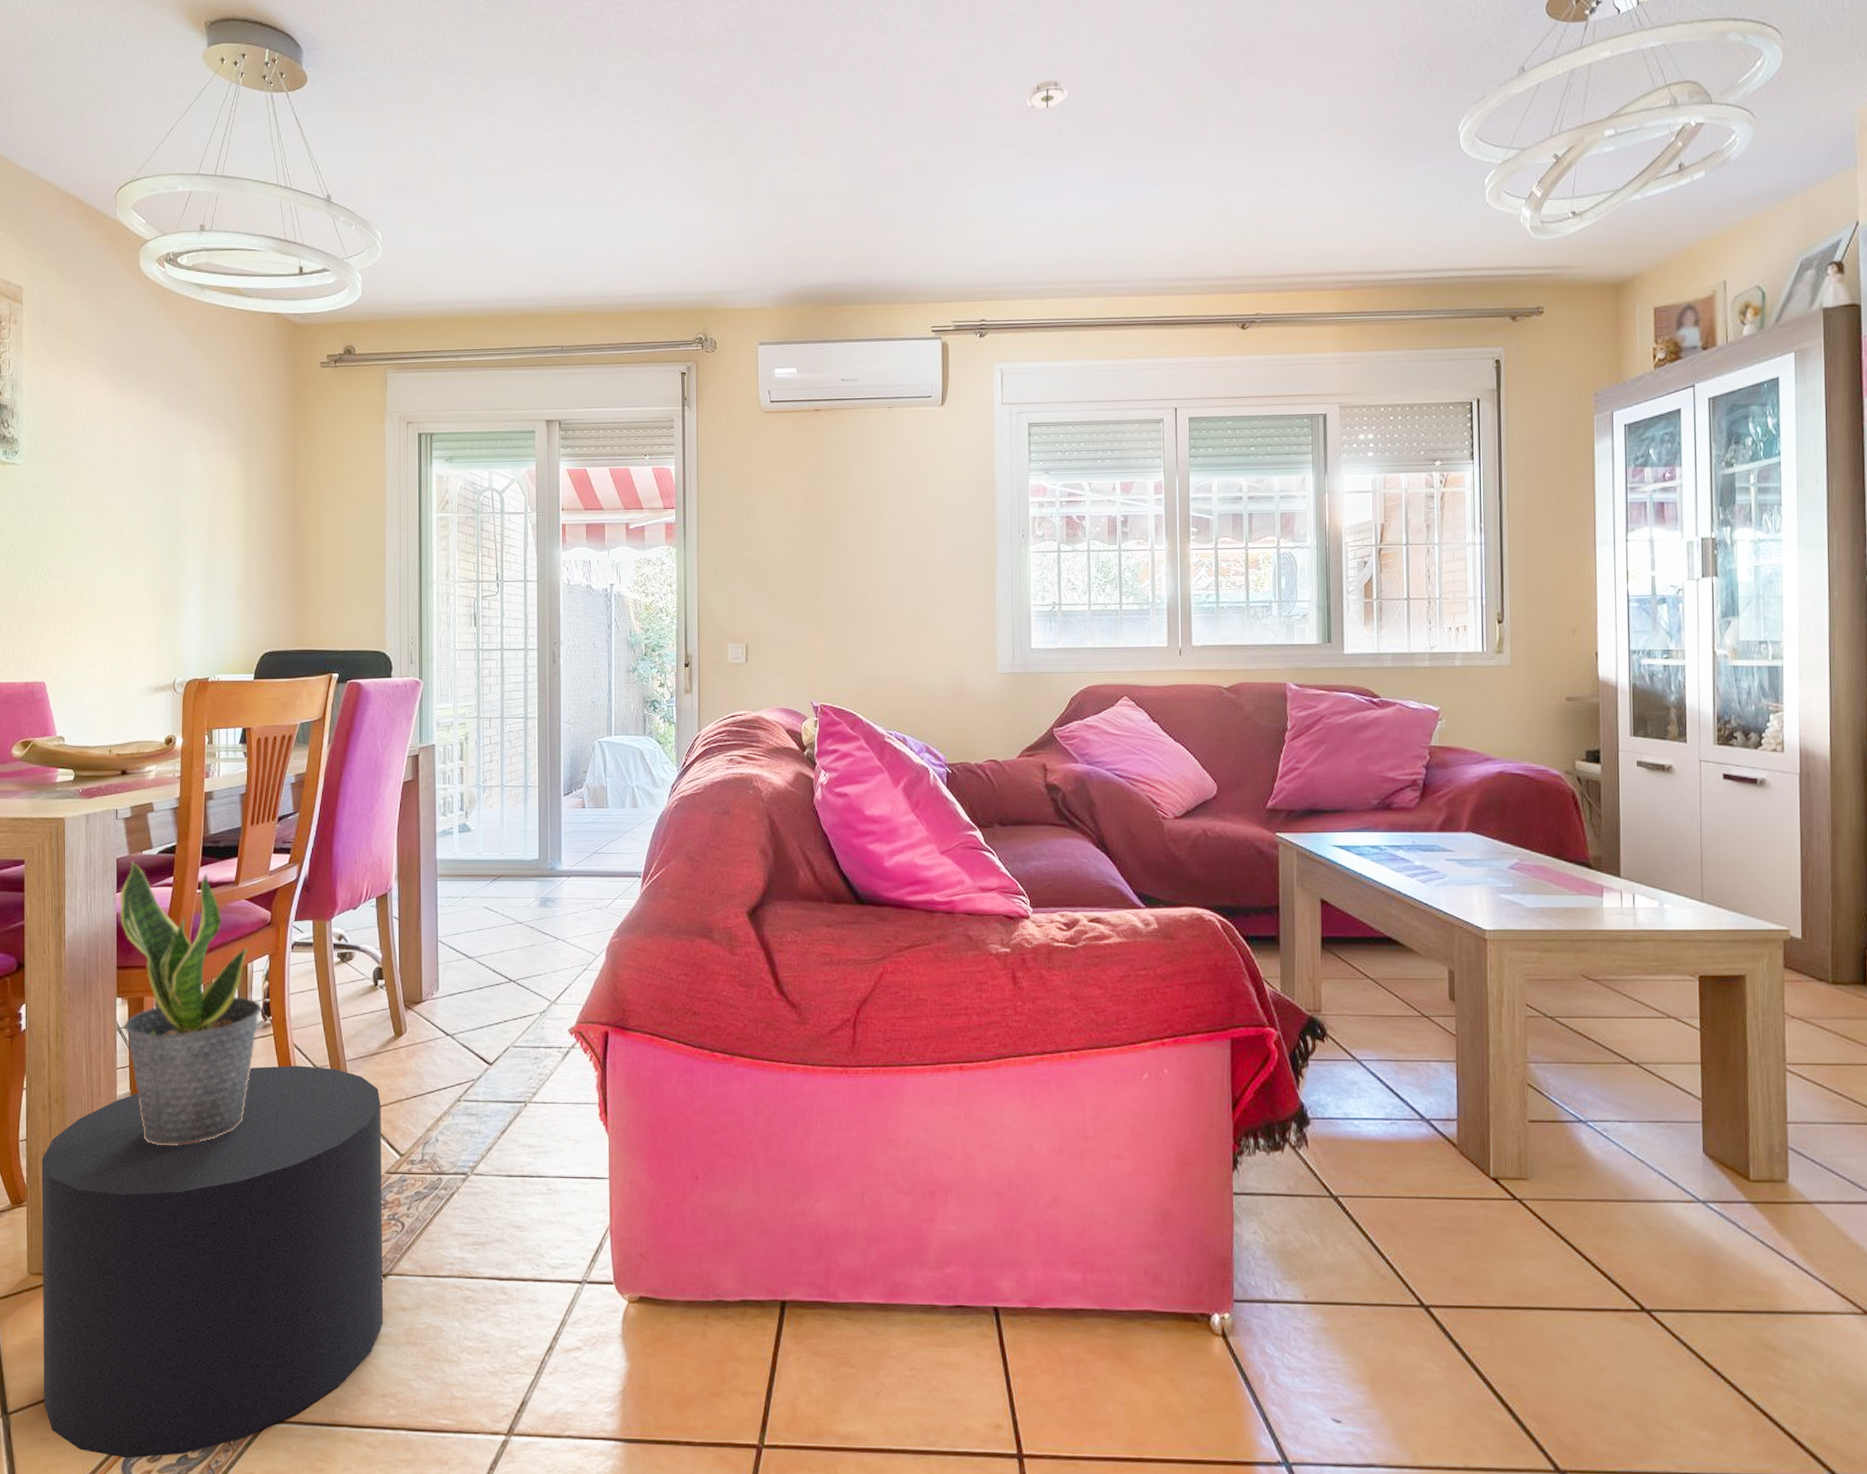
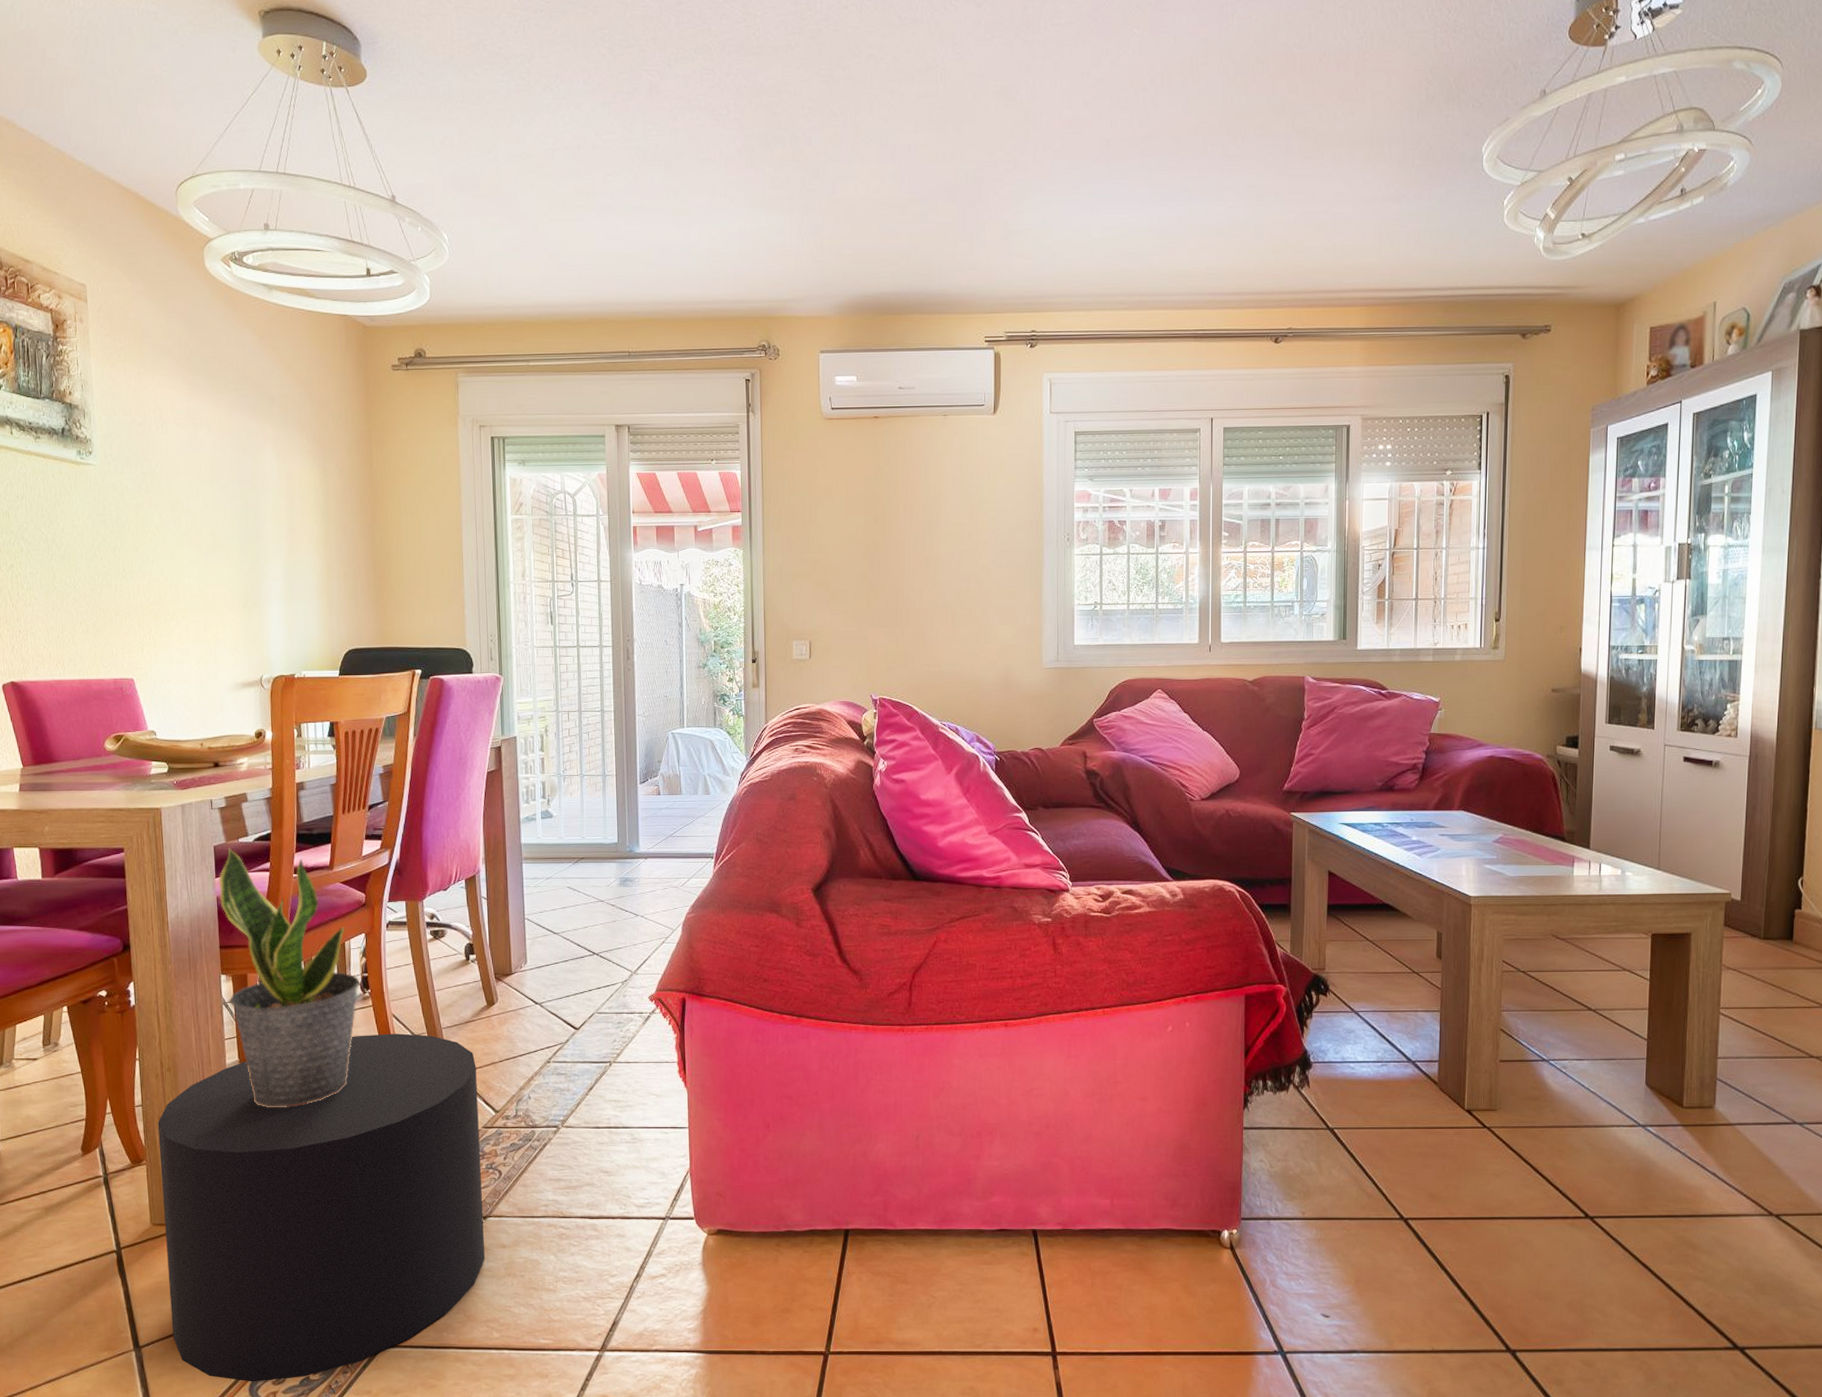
smoke detector: present [1025,79,1068,113] -> none [1076,92,1118,125]

